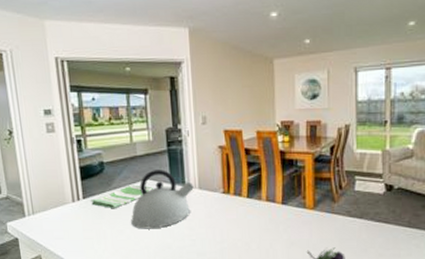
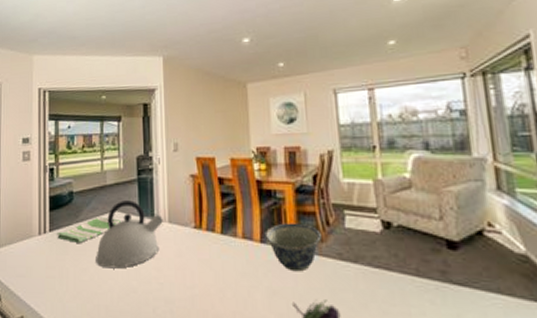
bowl: none [286,187,334,227] -> present [264,223,321,272]

